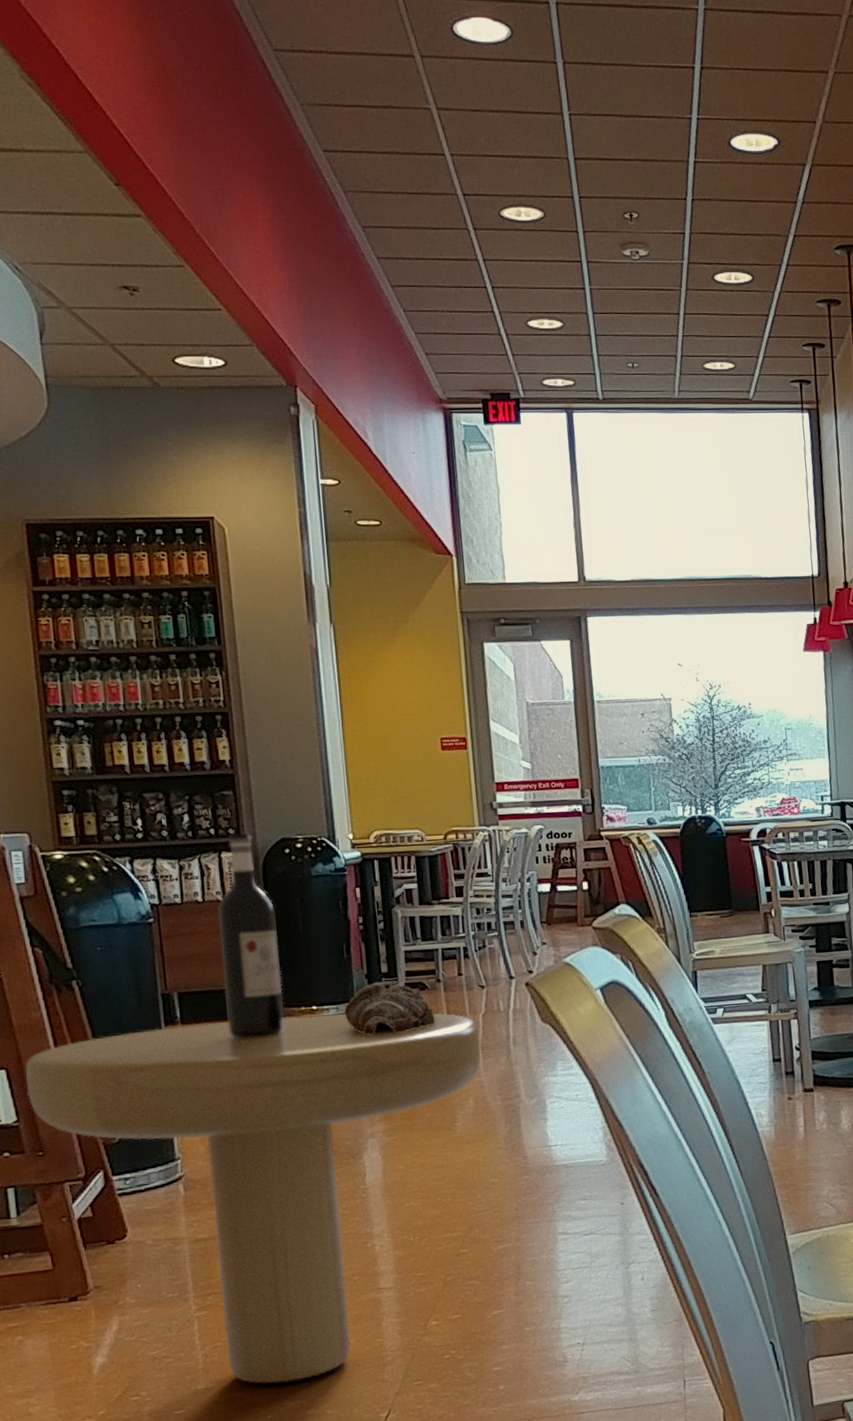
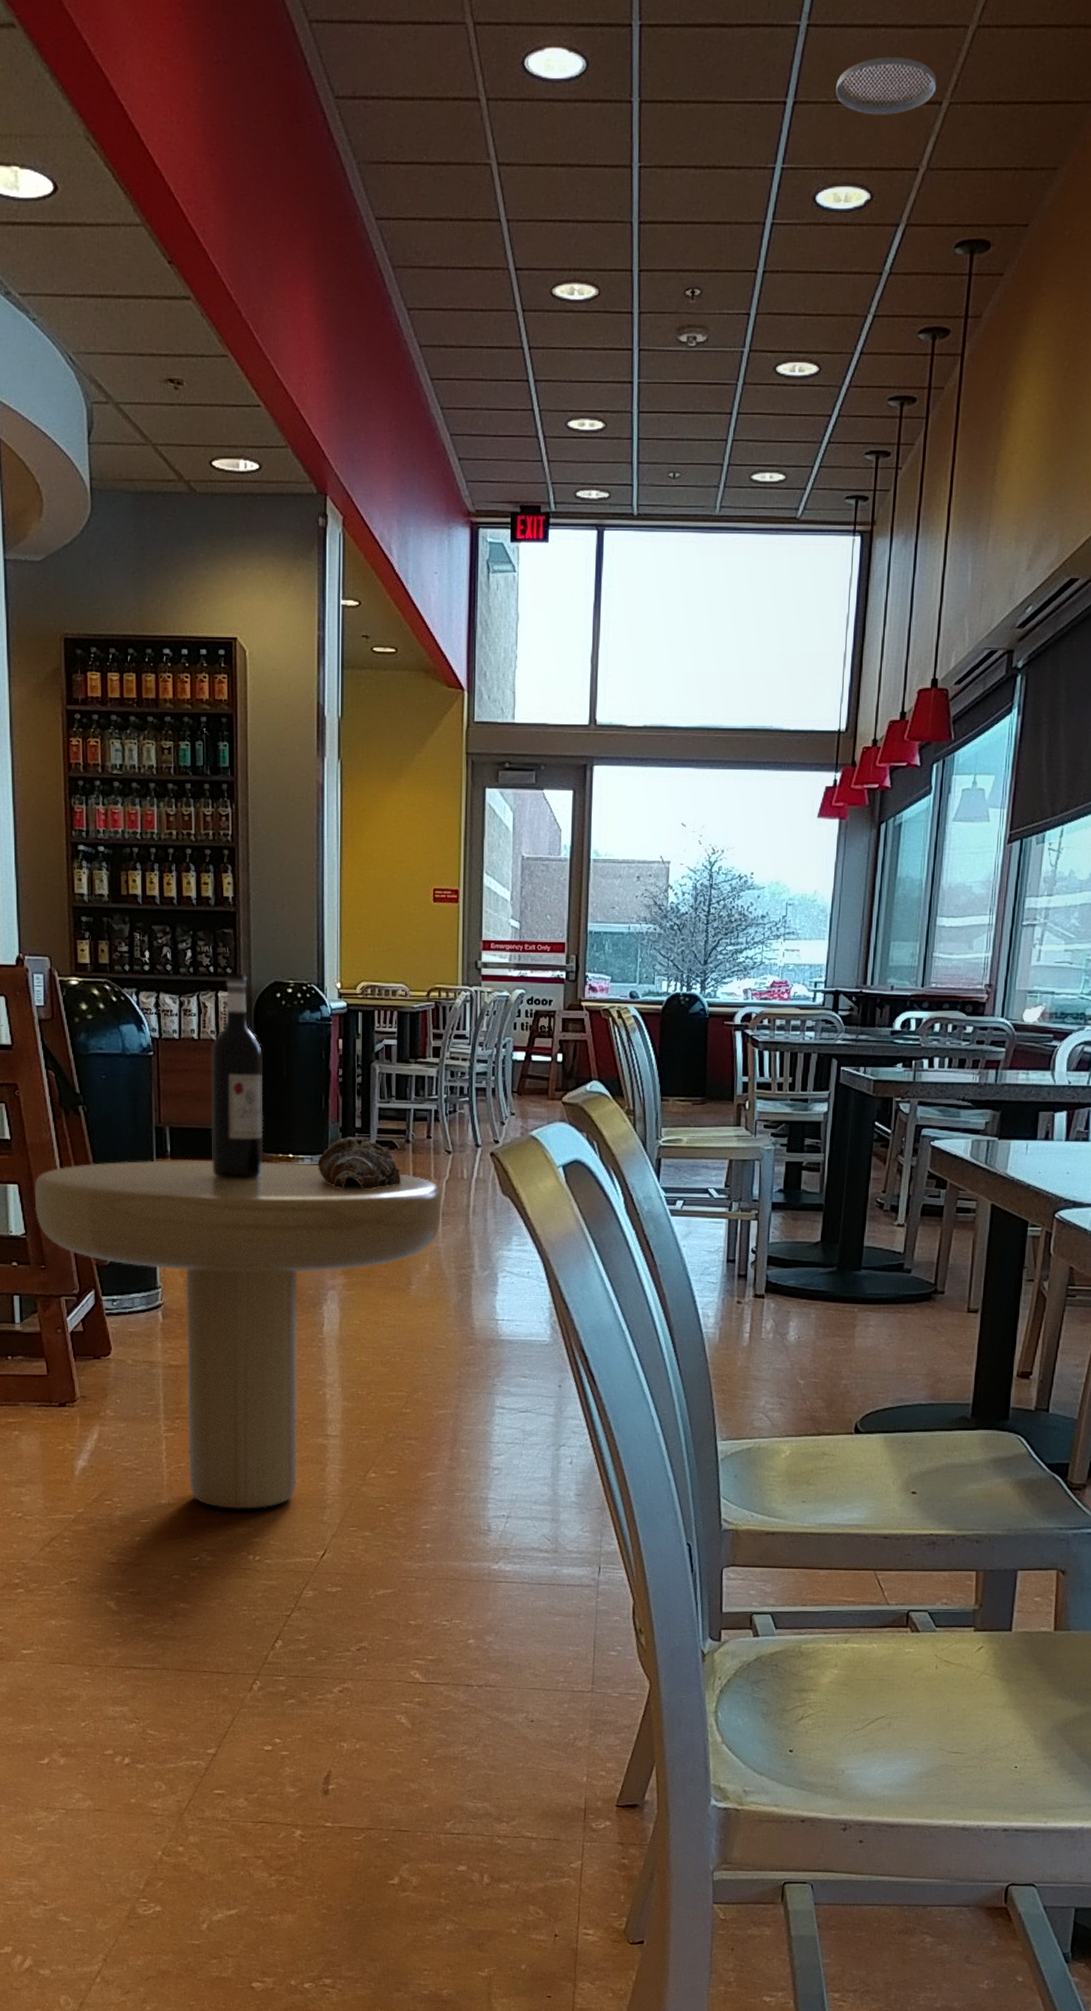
ceiling vent: none [736,35,822,80] -> present [836,56,937,115]

